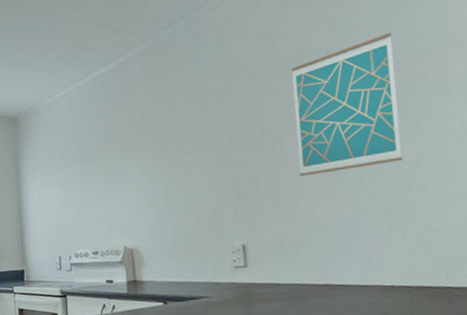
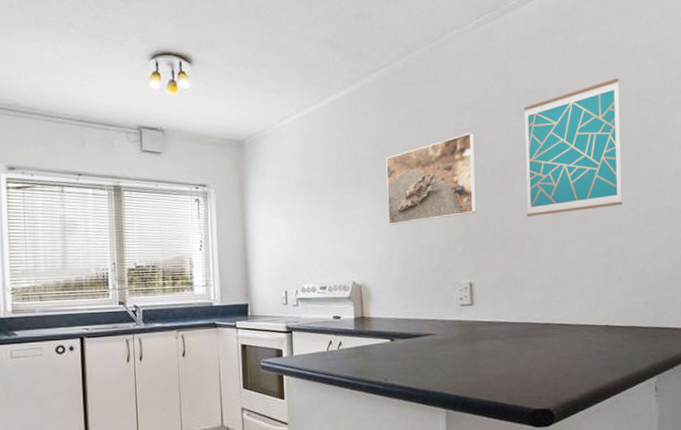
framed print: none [153,96,247,190] -> present [386,133,477,225]

